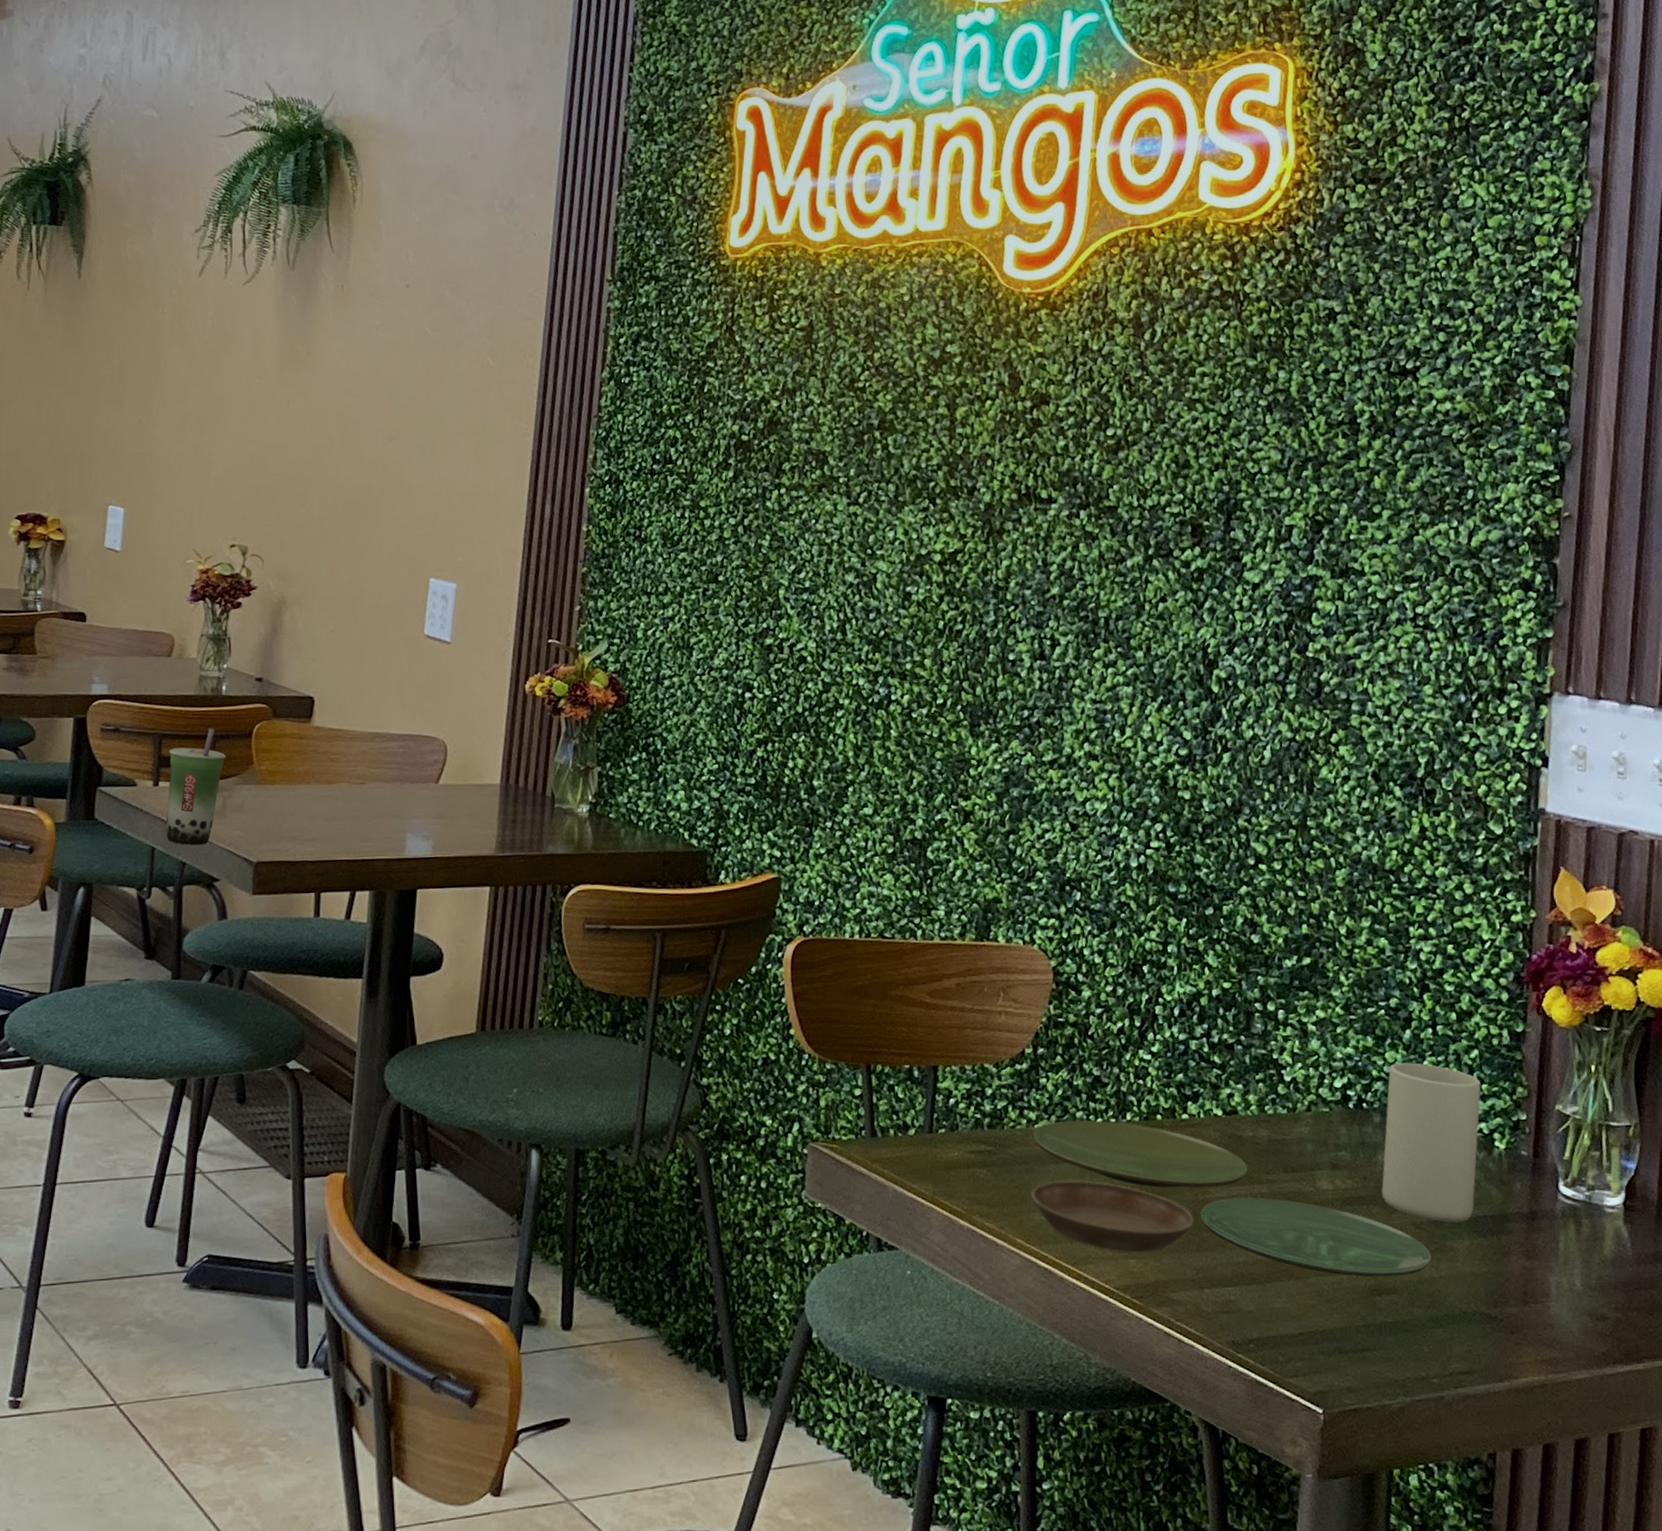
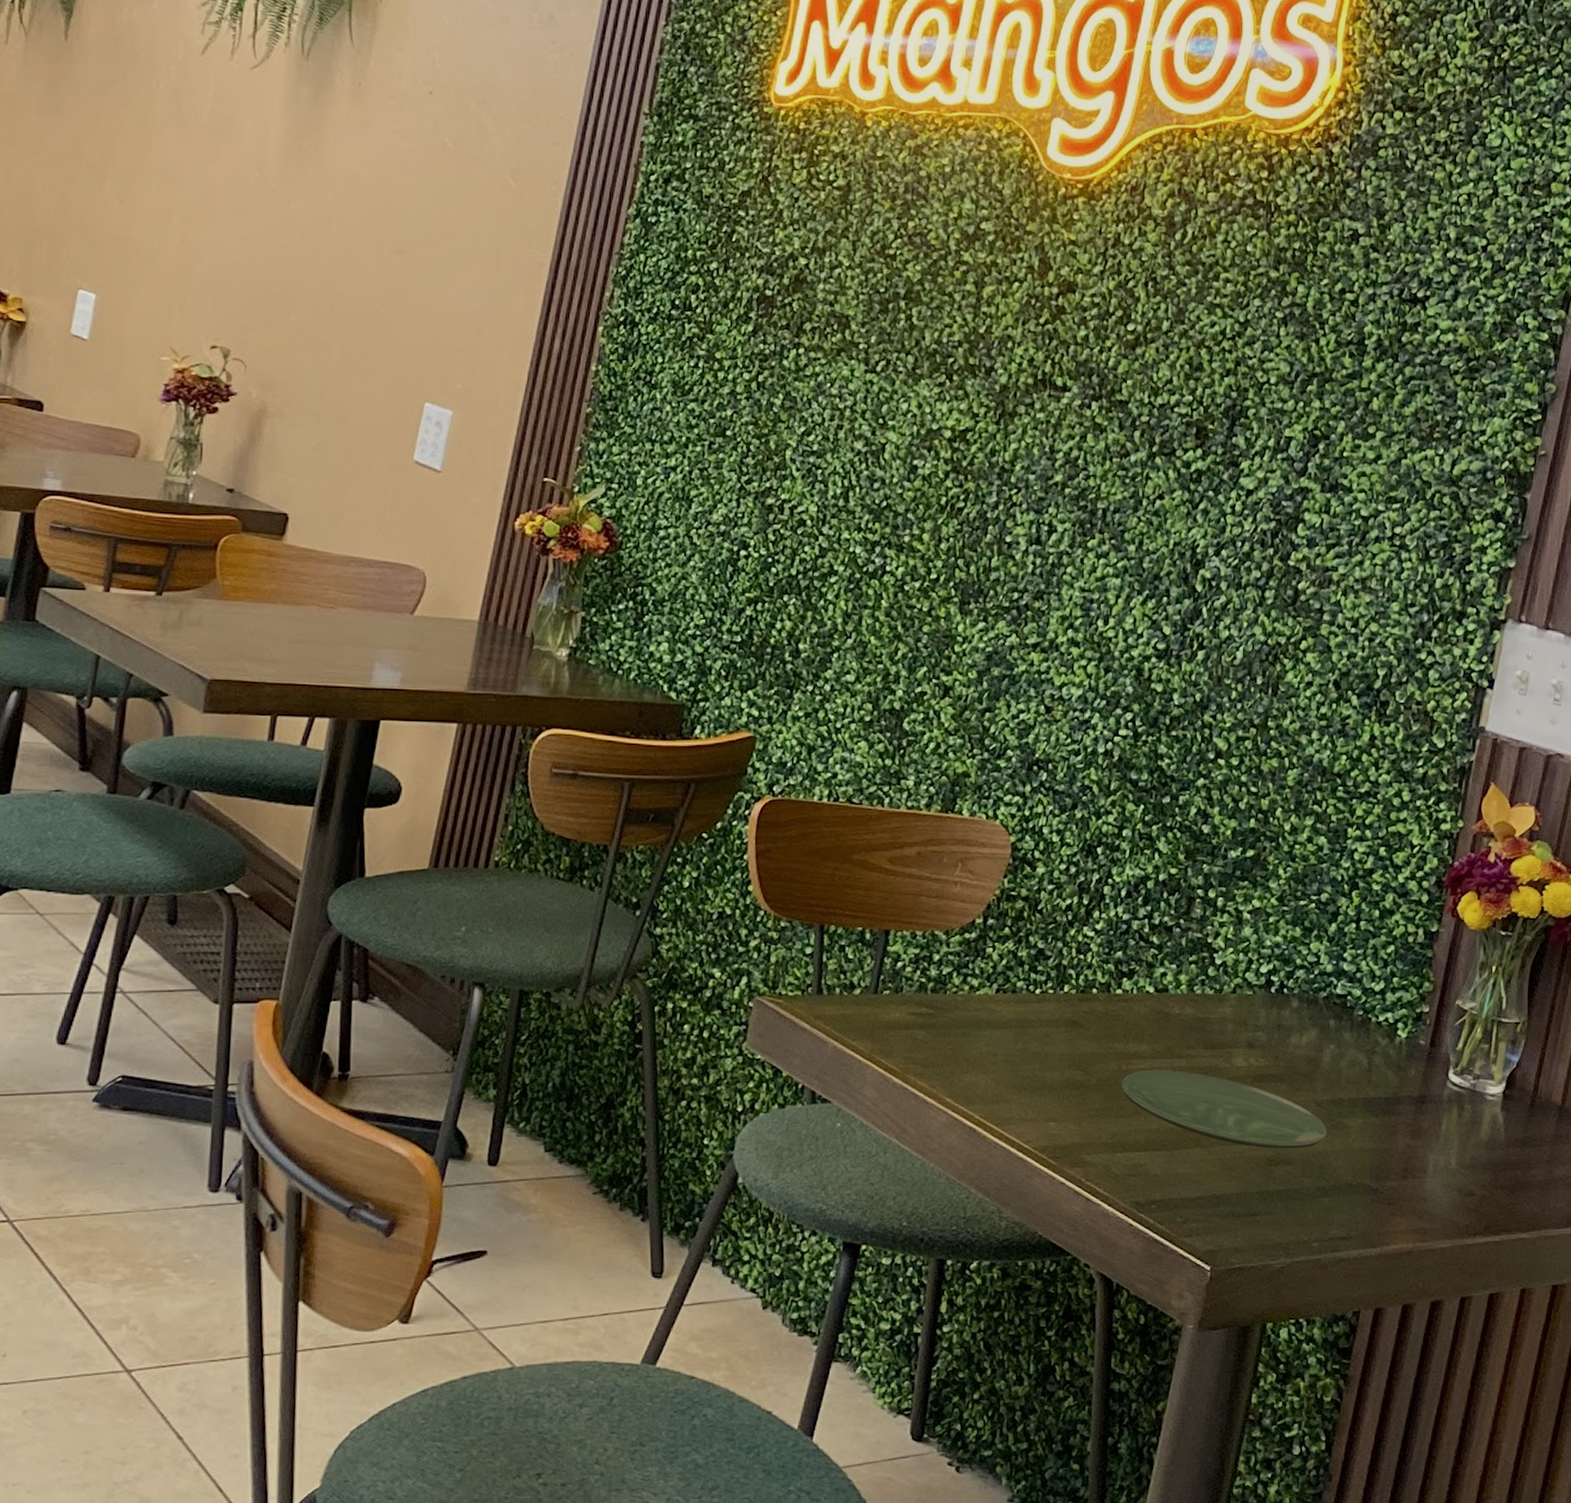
beverage cup: present [166,727,227,846] -> none [114,536,188,657]
saucer: present [1031,1180,1194,1253] -> none [965,1045,1115,1116]
plate: present [1033,1119,1249,1188] -> none [973,989,1172,1058]
cup: present [1381,1062,1481,1223] -> none [1290,954,1393,1102]

